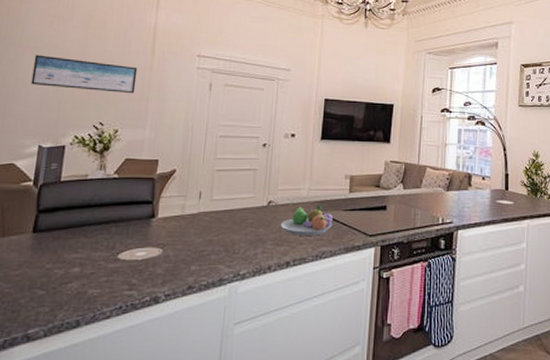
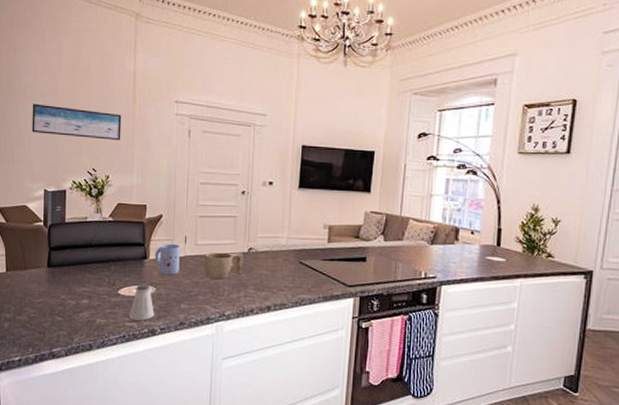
saltshaker: none [129,246,159,288] -> present [129,284,154,321]
mug: none [164,201,194,235] -> present [155,244,180,276]
cup: none [218,207,262,235] -> present [204,252,243,279]
fruit bowl: present [280,205,333,236] -> none [260,254,311,283]

